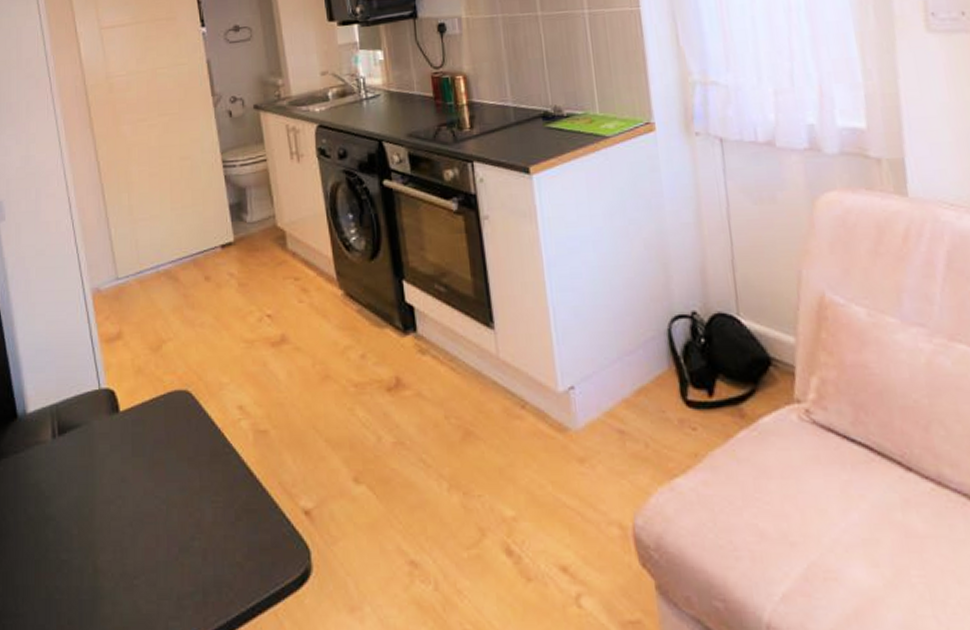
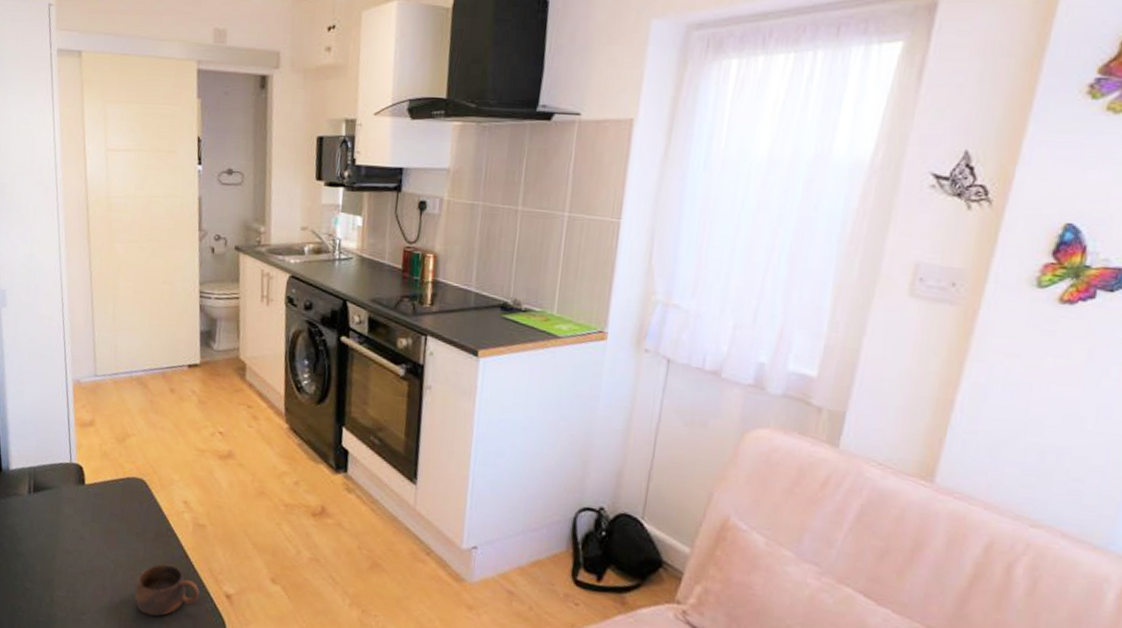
cup: none [195,489,274,560] -> present [134,564,201,617]

